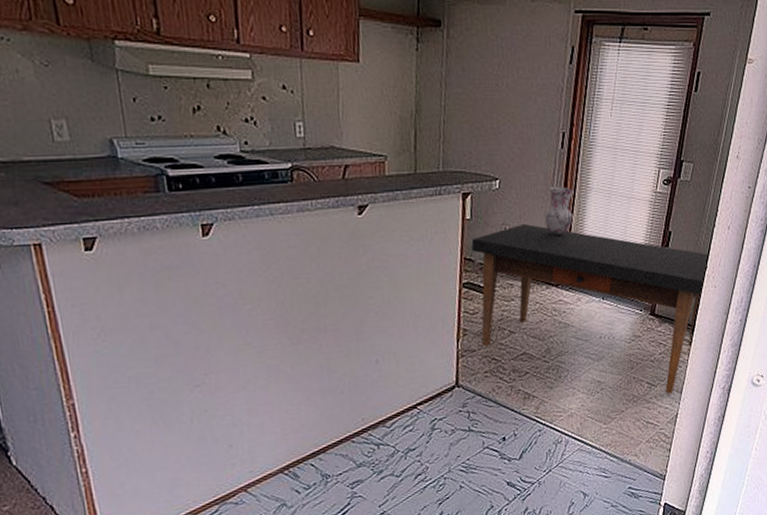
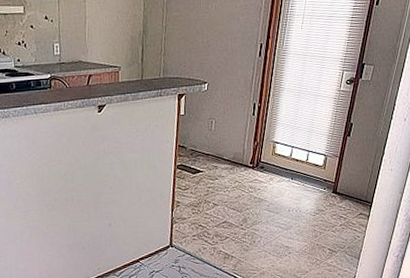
dining table: present [471,224,710,394] -> none [184,118,387,259]
vase: present [544,186,574,236] -> none [244,87,269,128]

